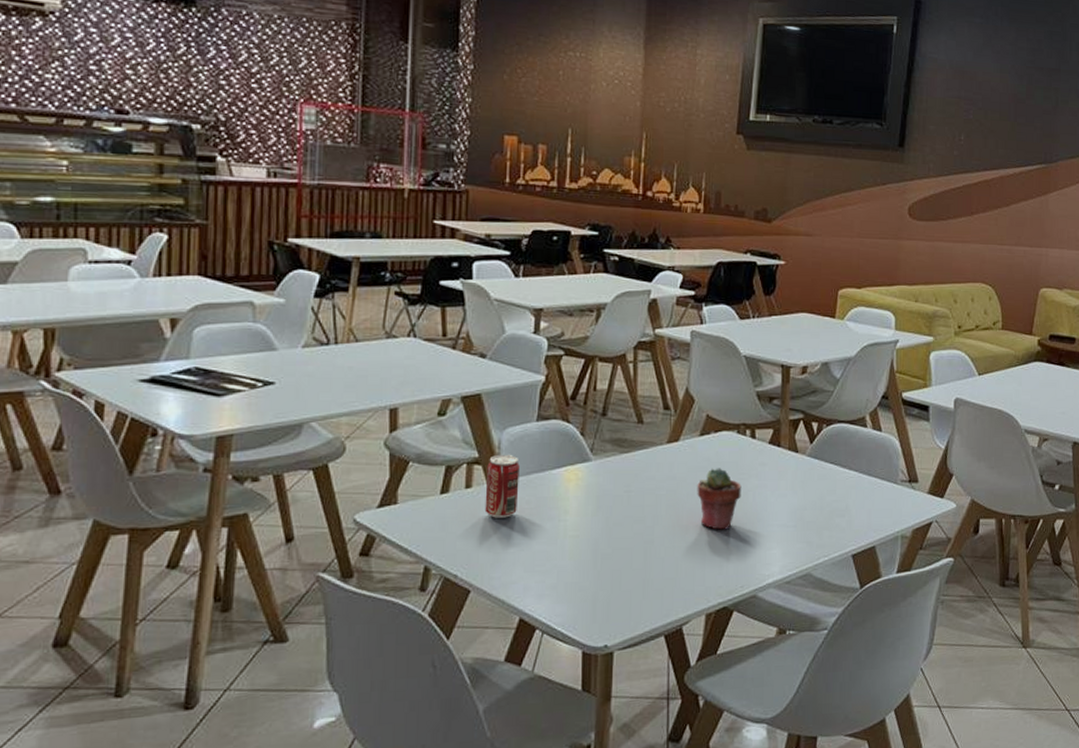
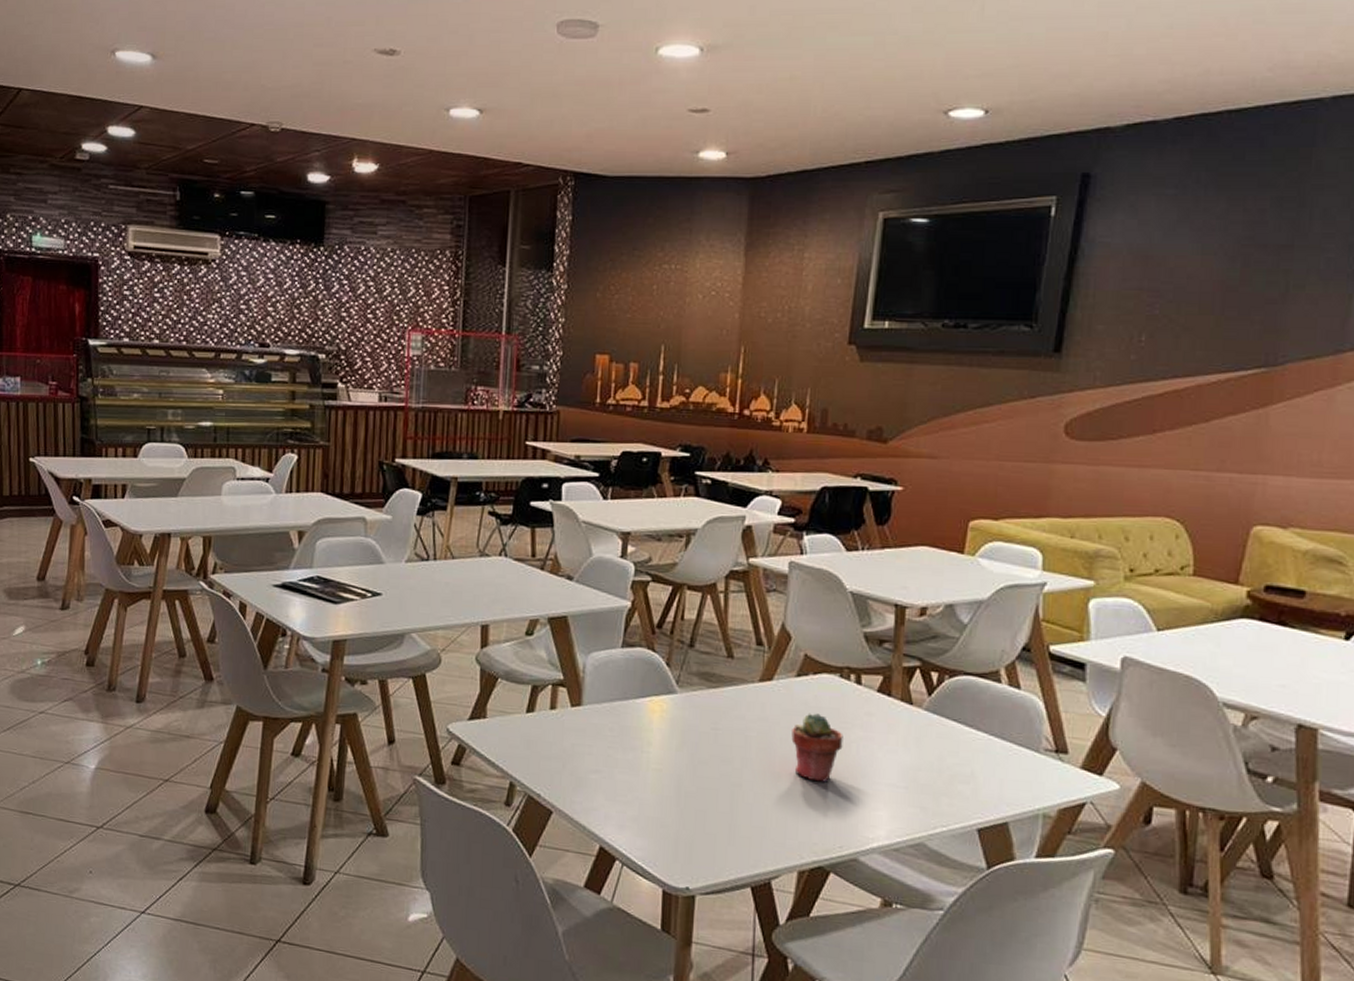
beverage can: present [485,454,520,518] -> none [568,679,604,743]

